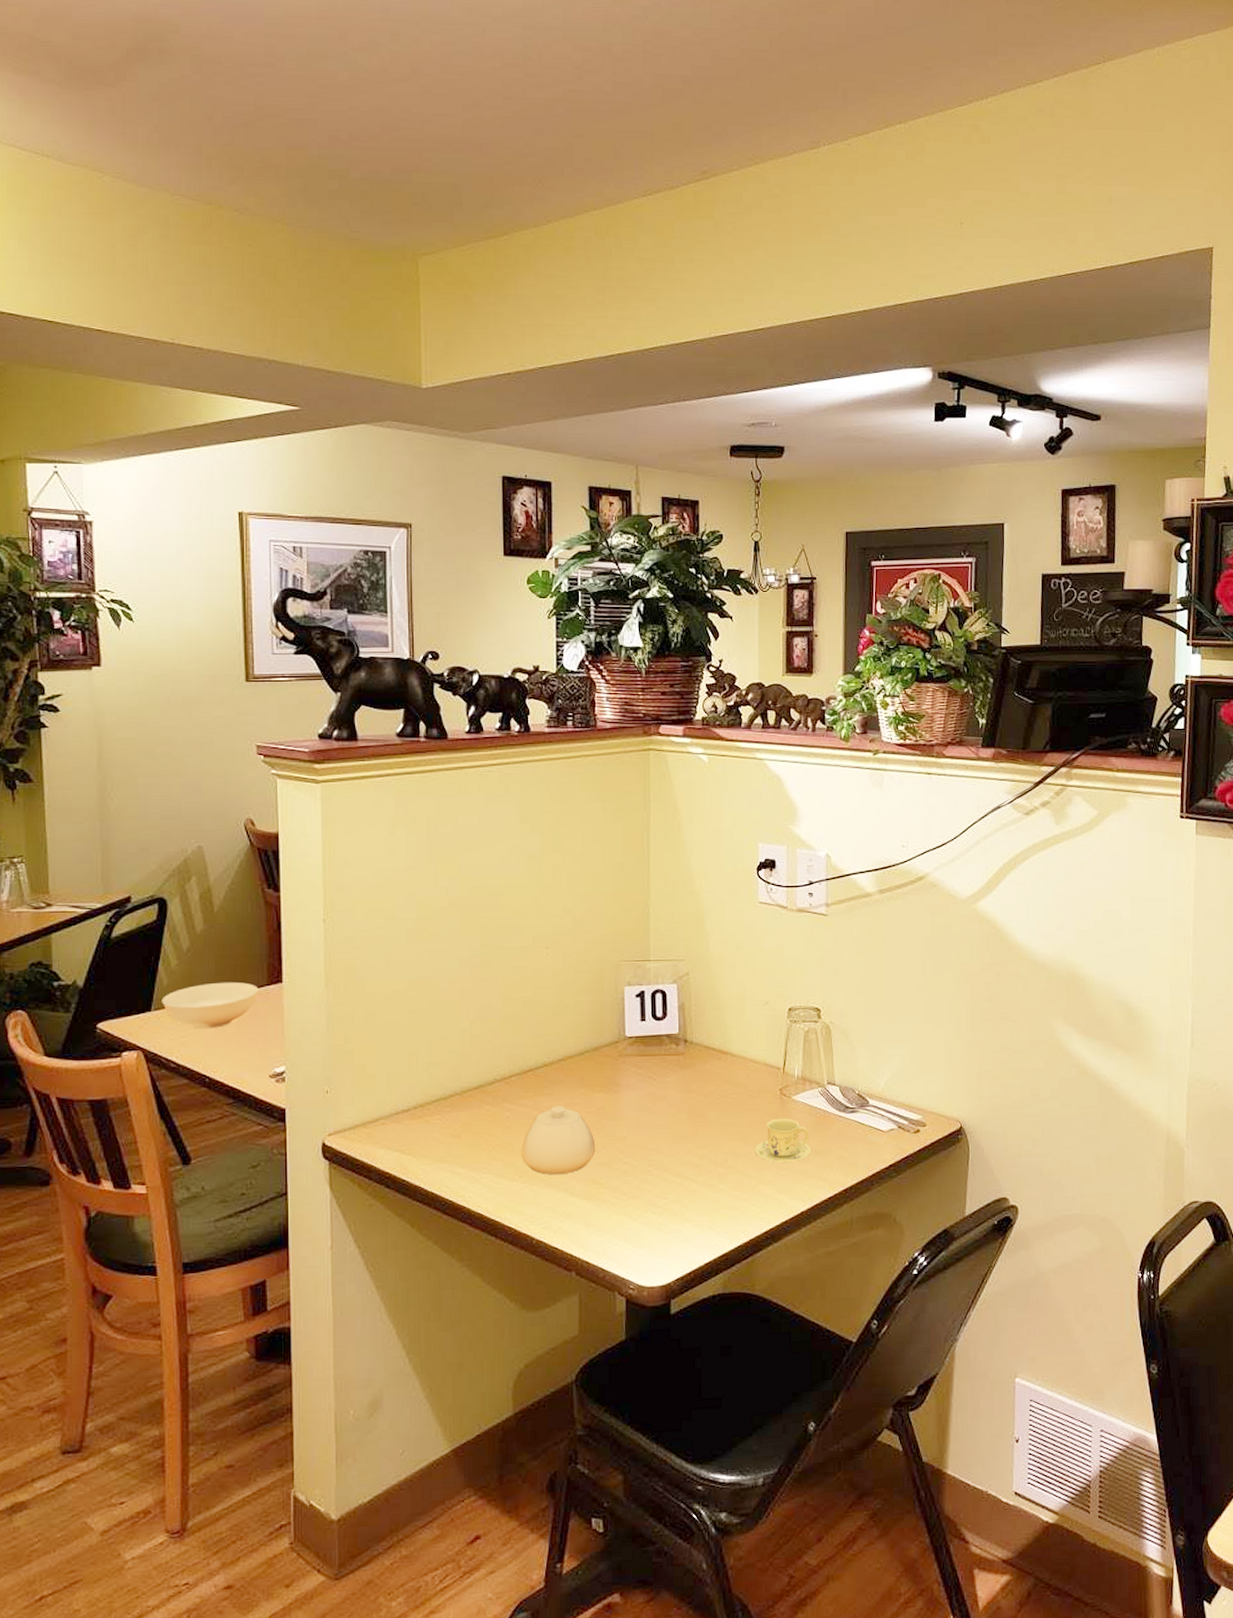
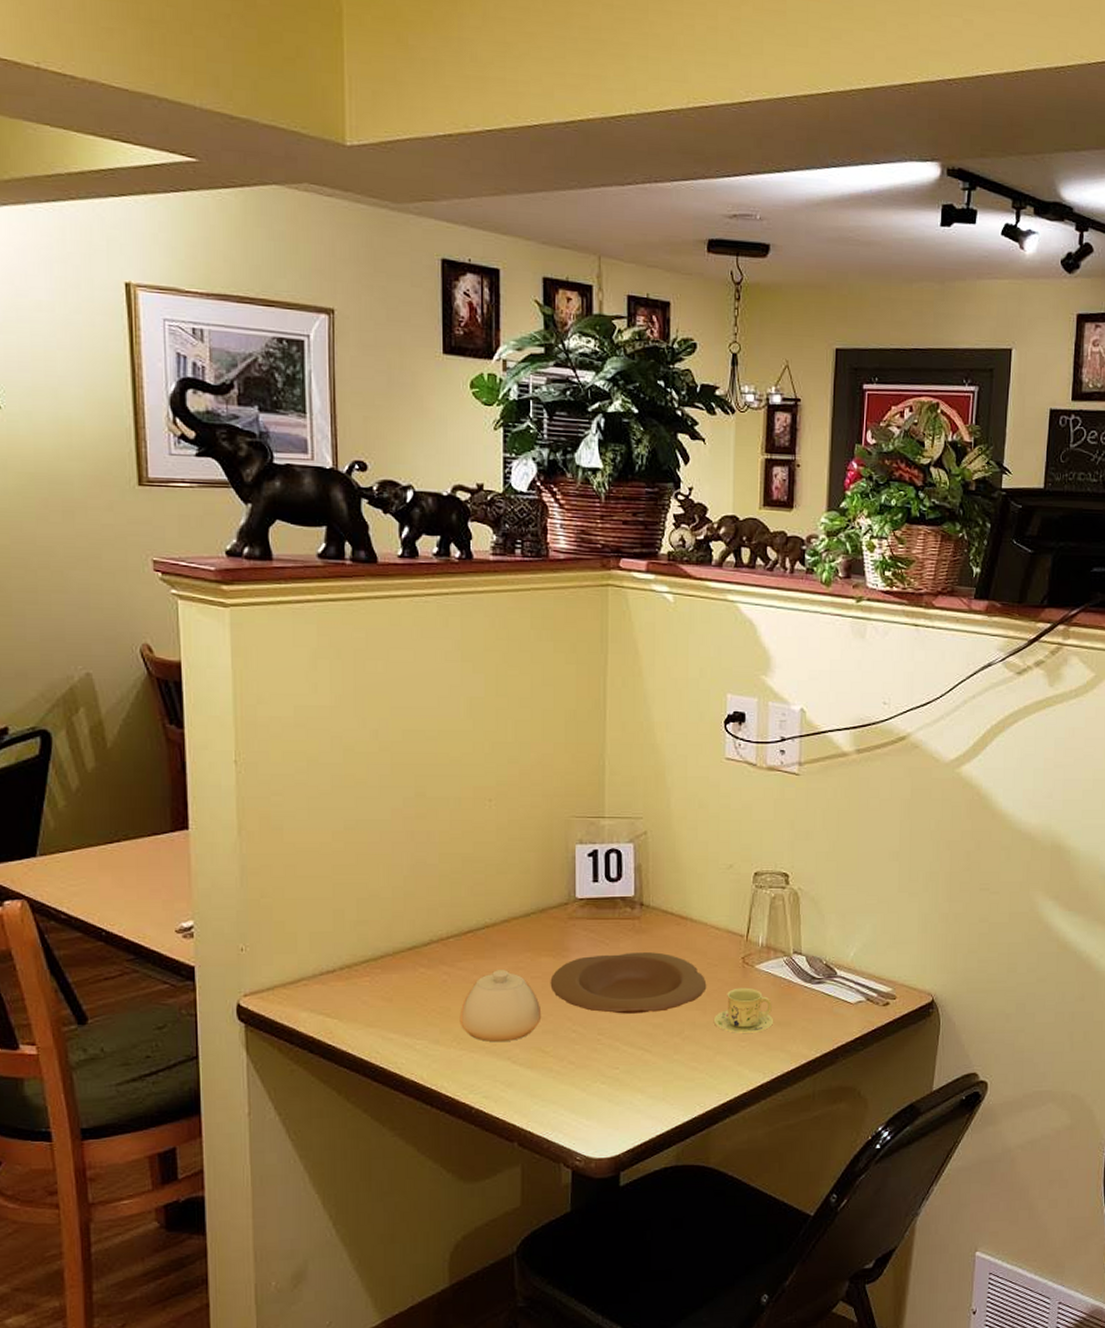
bowl: present [161,981,259,1030] -> none [48,826,162,878]
plate: none [603,1086,748,1146] -> present [550,952,707,1014]

